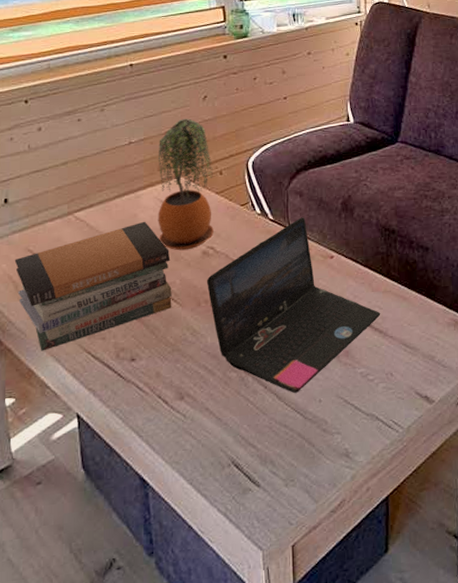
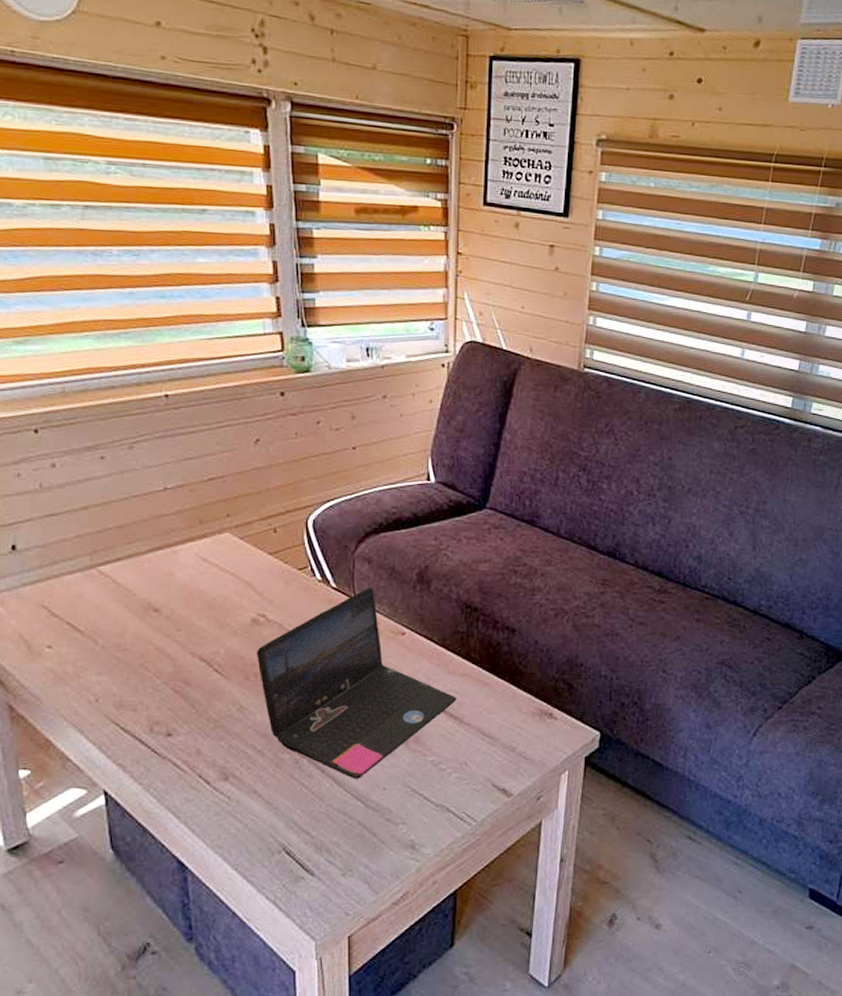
book stack: present [14,221,172,351] -> none [26,581,215,720]
potted plant: present [158,118,214,251] -> none [199,464,266,617]

